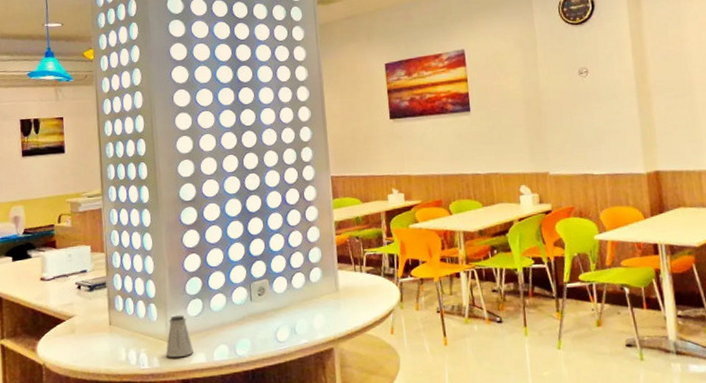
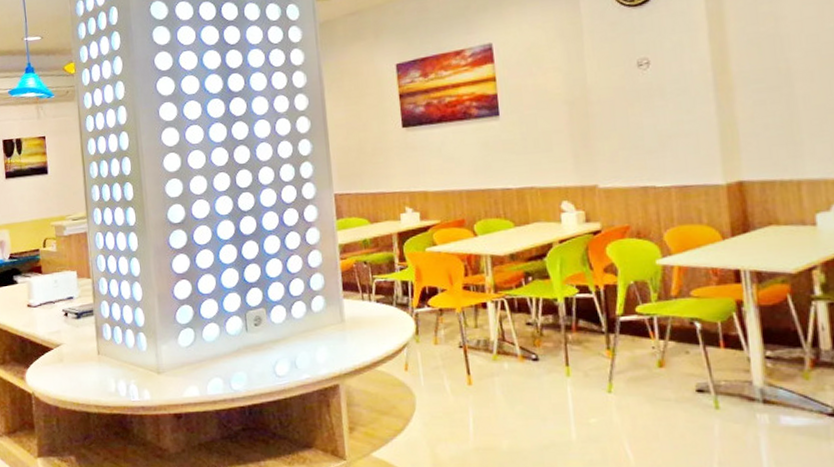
saltshaker: present [166,315,193,358] -> none [156,345,186,391]

